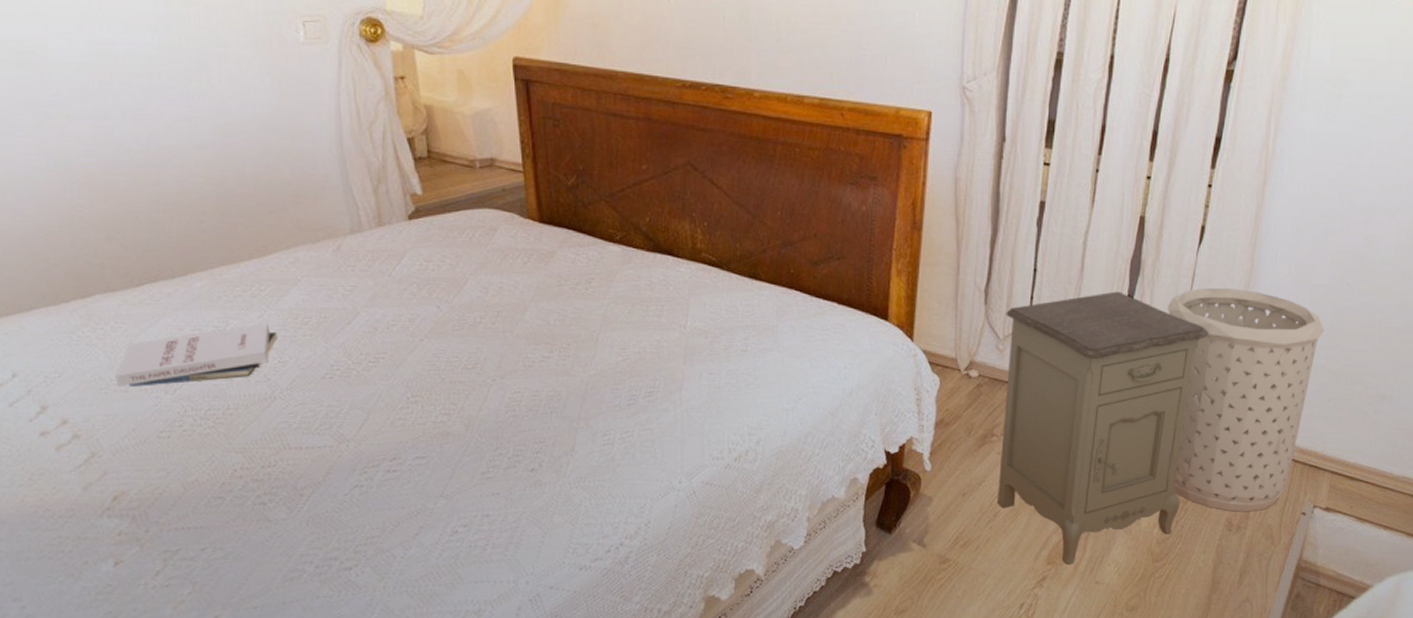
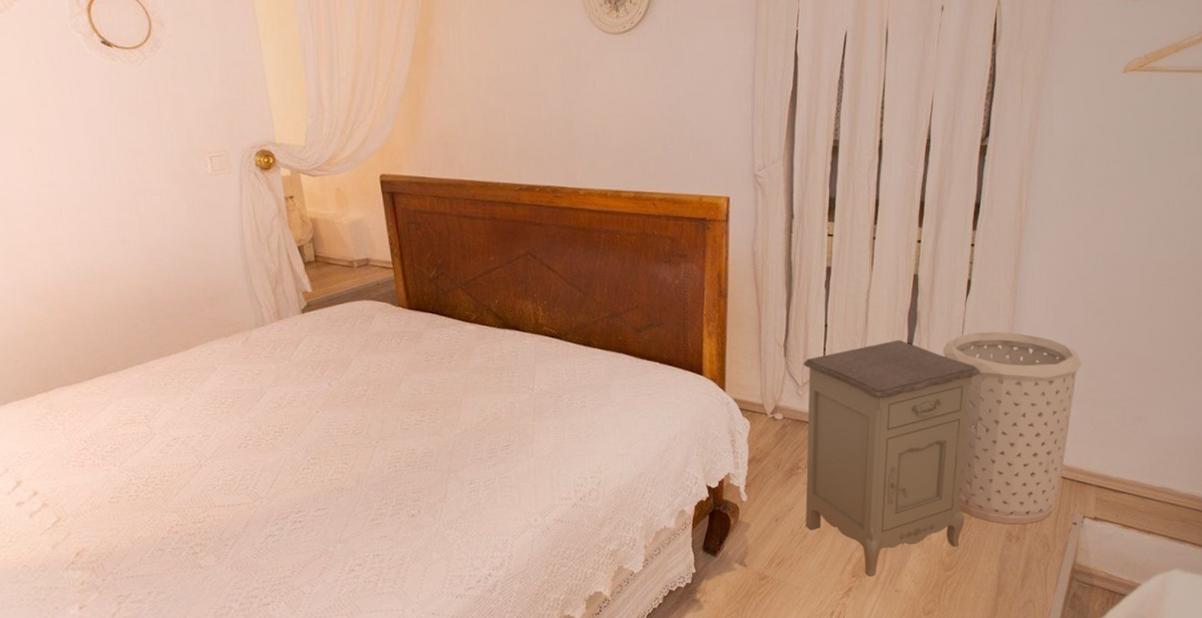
books: present [115,323,278,387] -> none [74,404,201,462]

